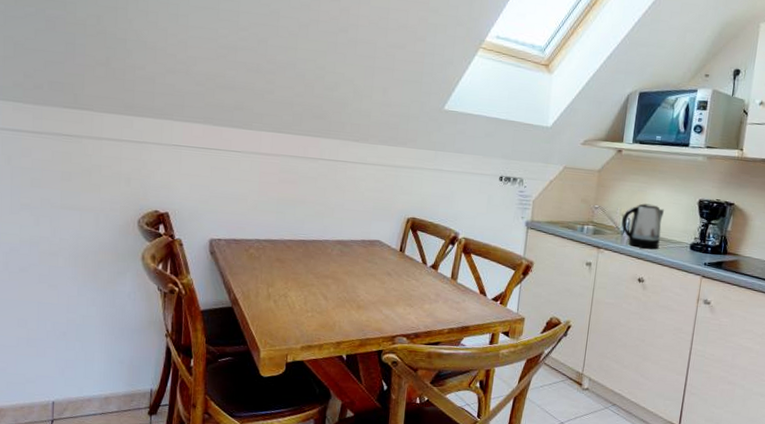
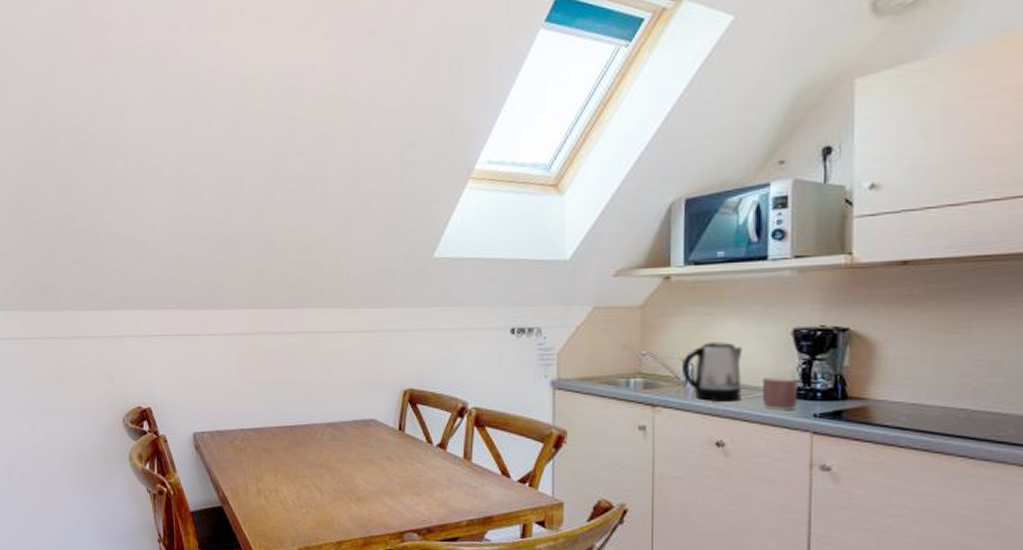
mug: none [673,233,698,259] -> present [762,377,798,410]

